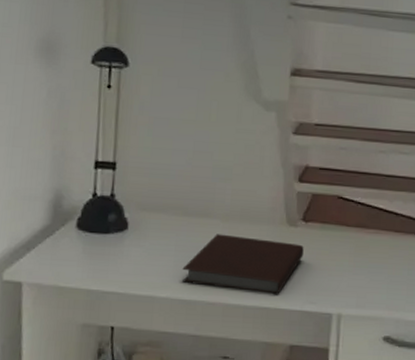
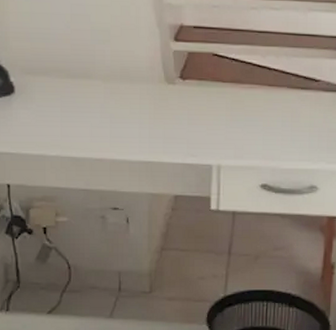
notebook: present [181,234,304,295] -> none [69,94,183,150]

